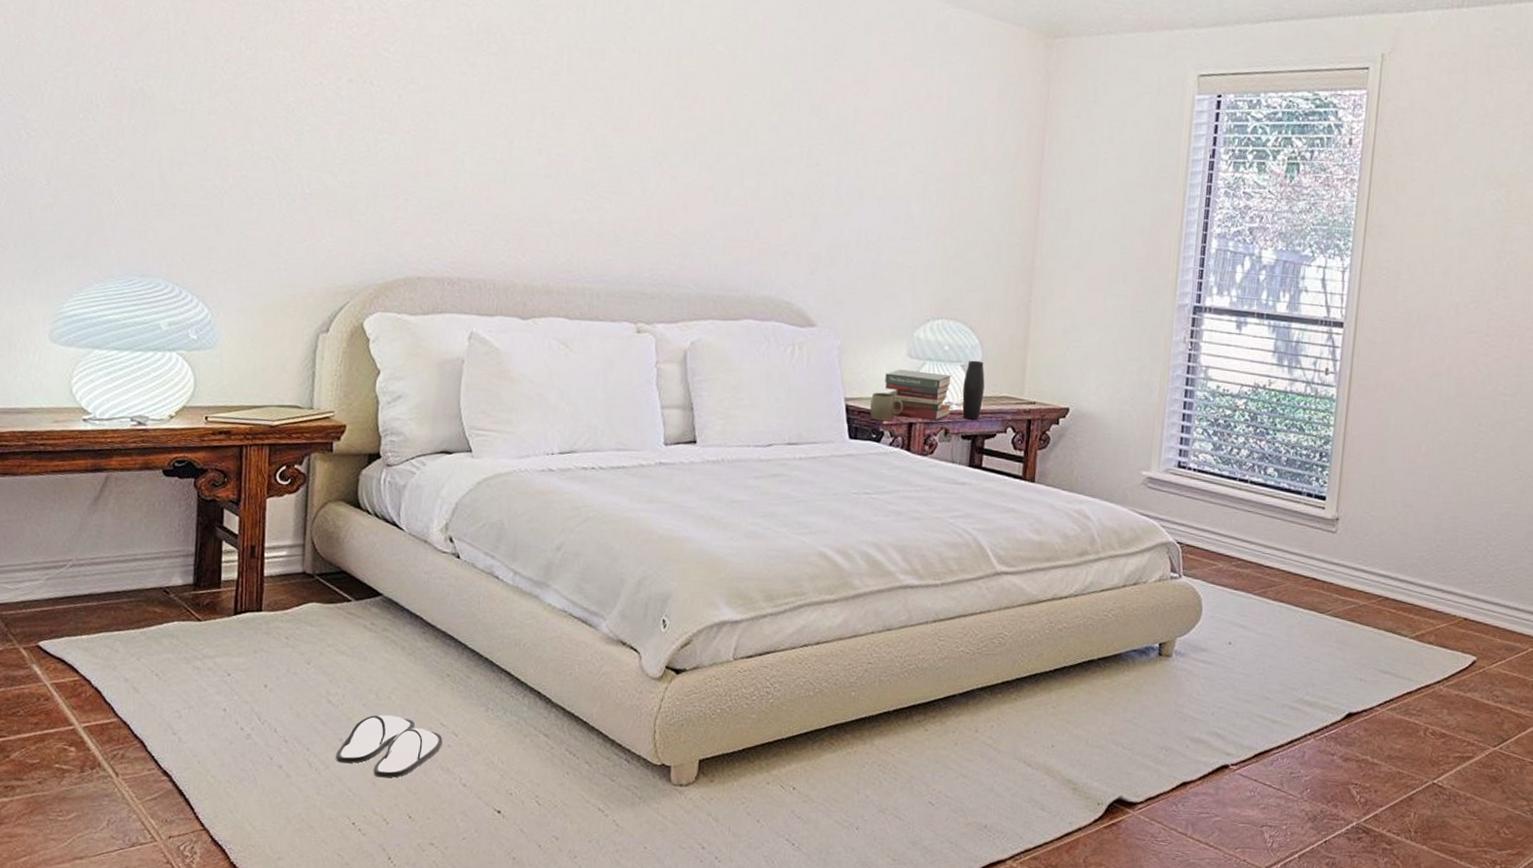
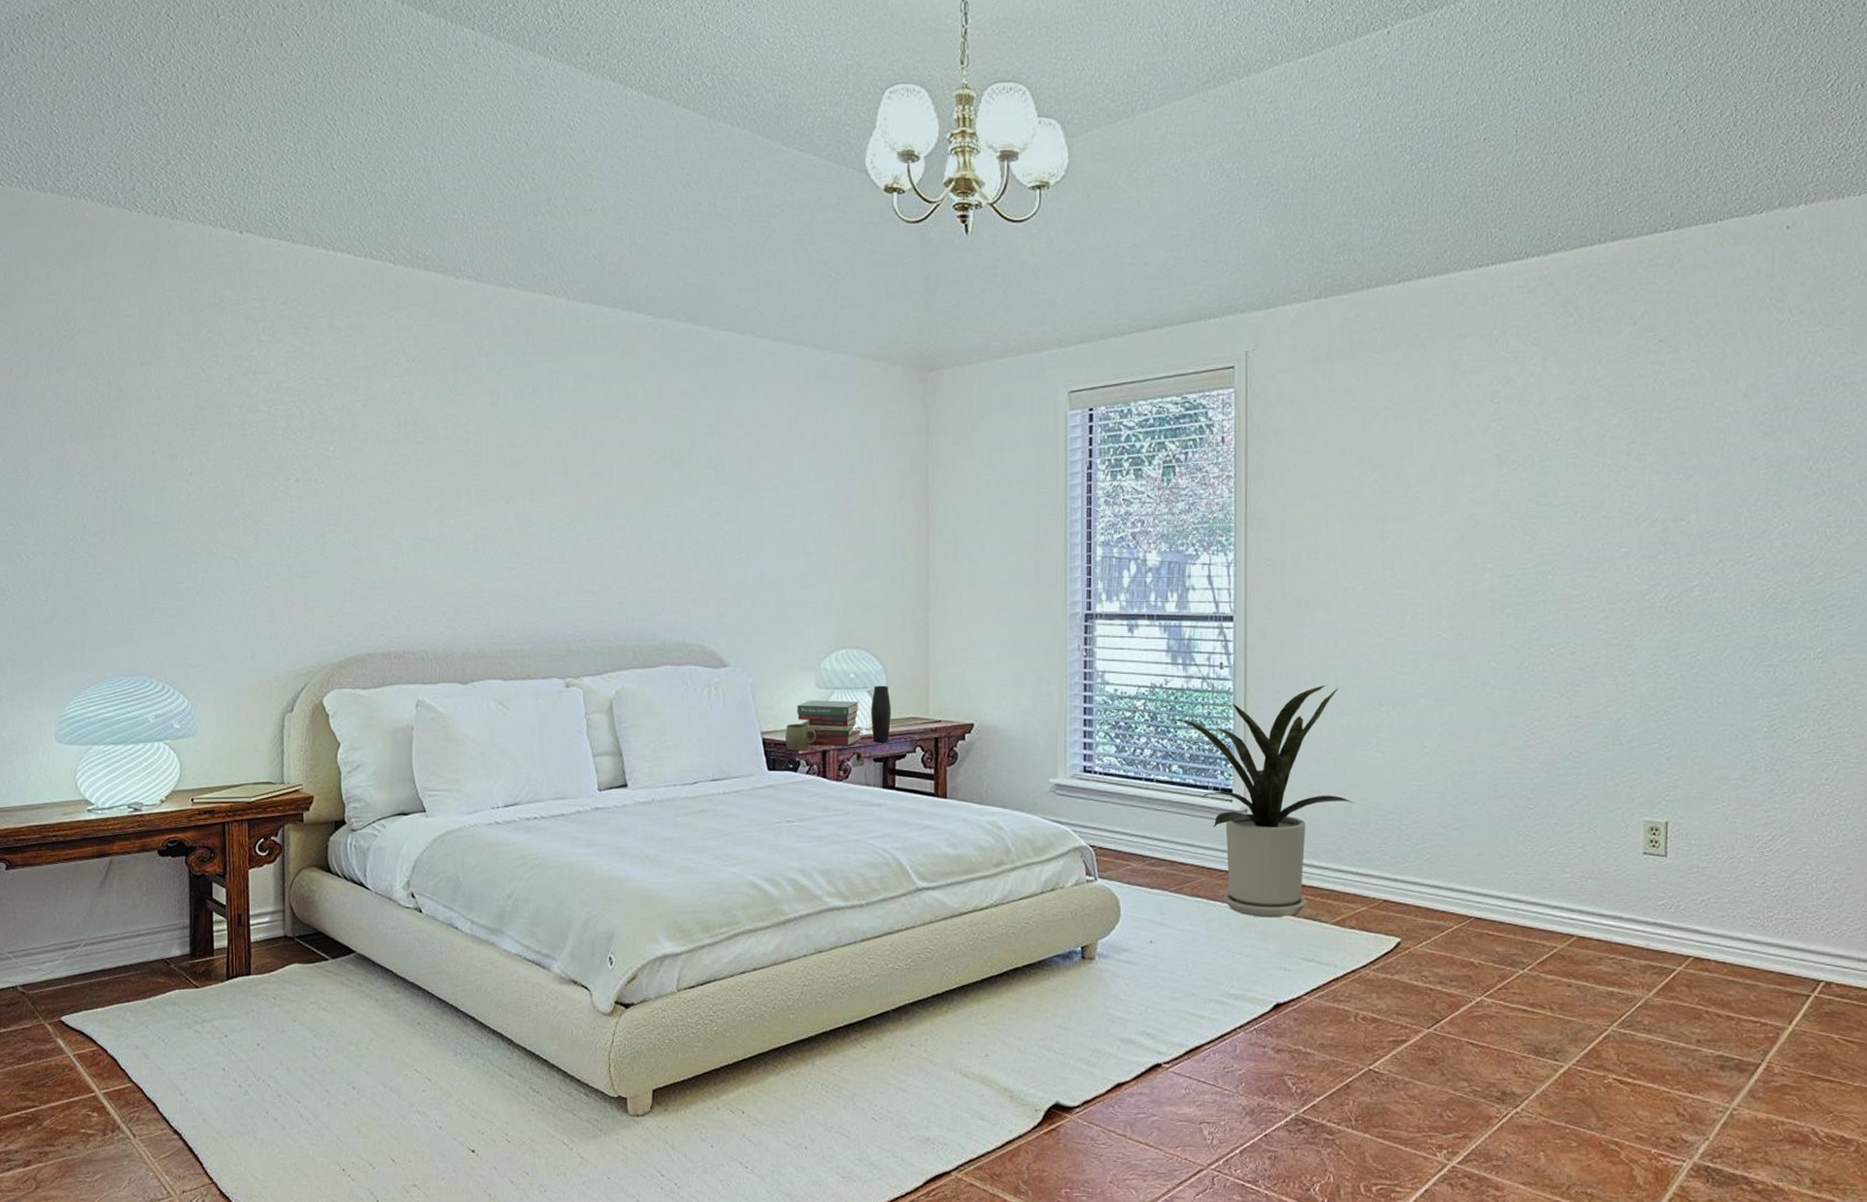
slippers: present [336,715,443,778] -> none [324,1064,418,1125]
house plant: none [1264,400,1446,628] -> present [1164,685,1355,918]

